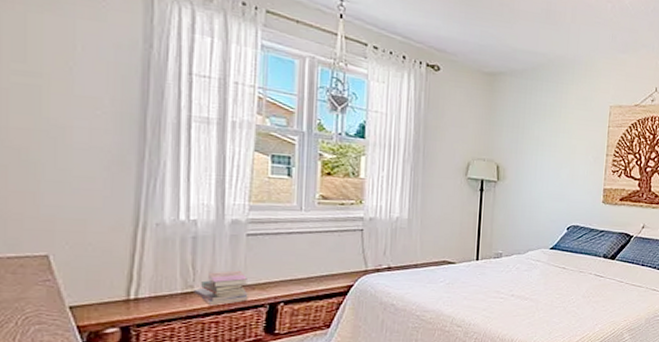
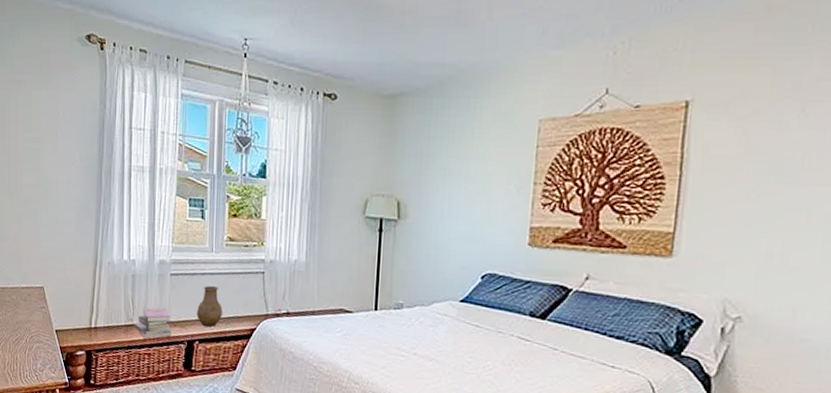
vase: none [282,245,314,287] -> present [197,286,222,327]

